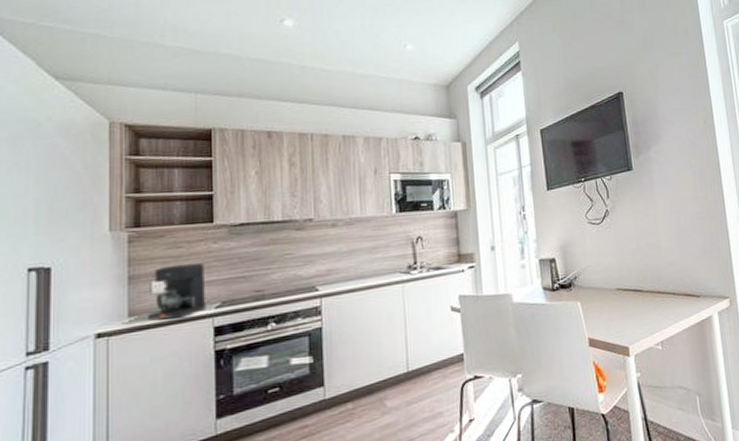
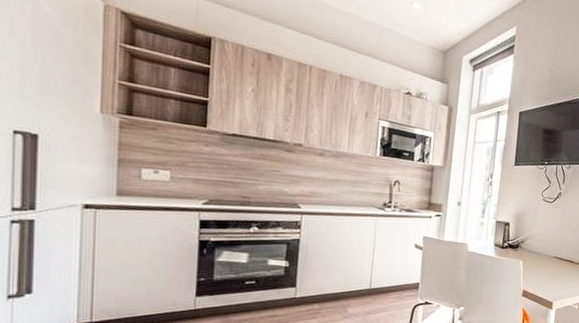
coffee maker: present [148,263,207,321] -> none [136,157,195,206]

